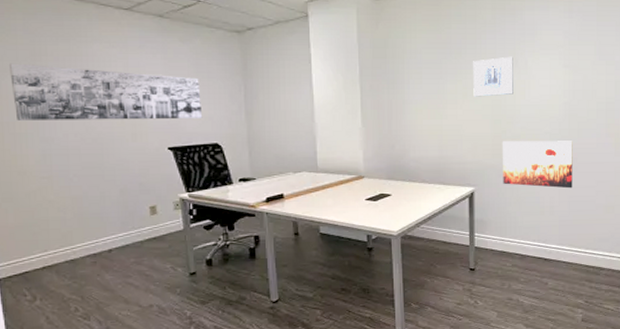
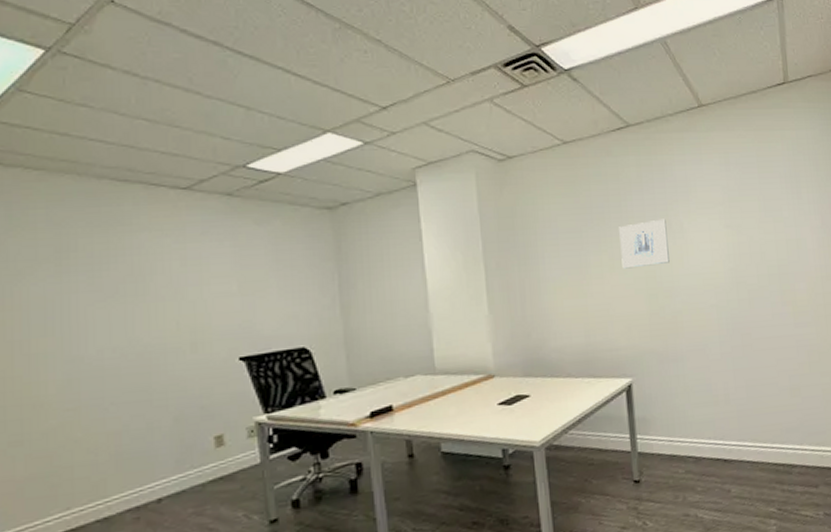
wall art: present [8,63,203,120] -> none [24,263,285,337]
wall art: present [502,141,573,189] -> none [660,313,749,372]

